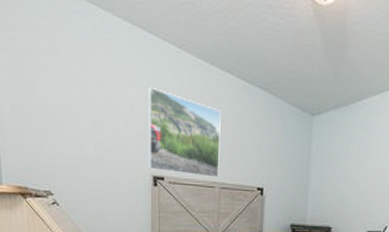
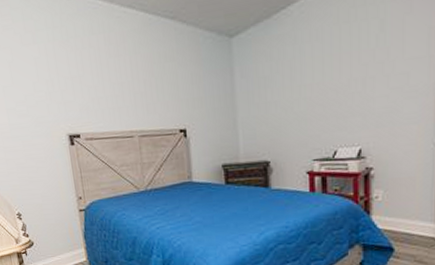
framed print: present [149,87,221,178] -> none [50,40,137,129]

